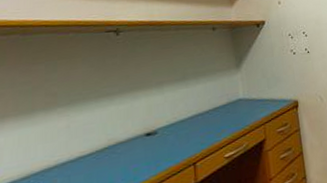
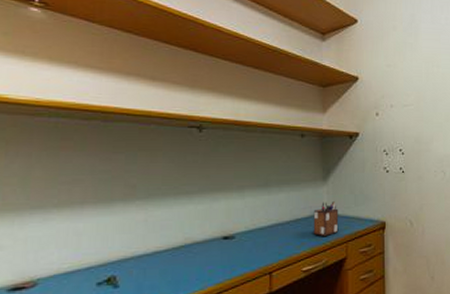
desk organizer: none [230,87,256,122] -> present [313,201,339,237]

